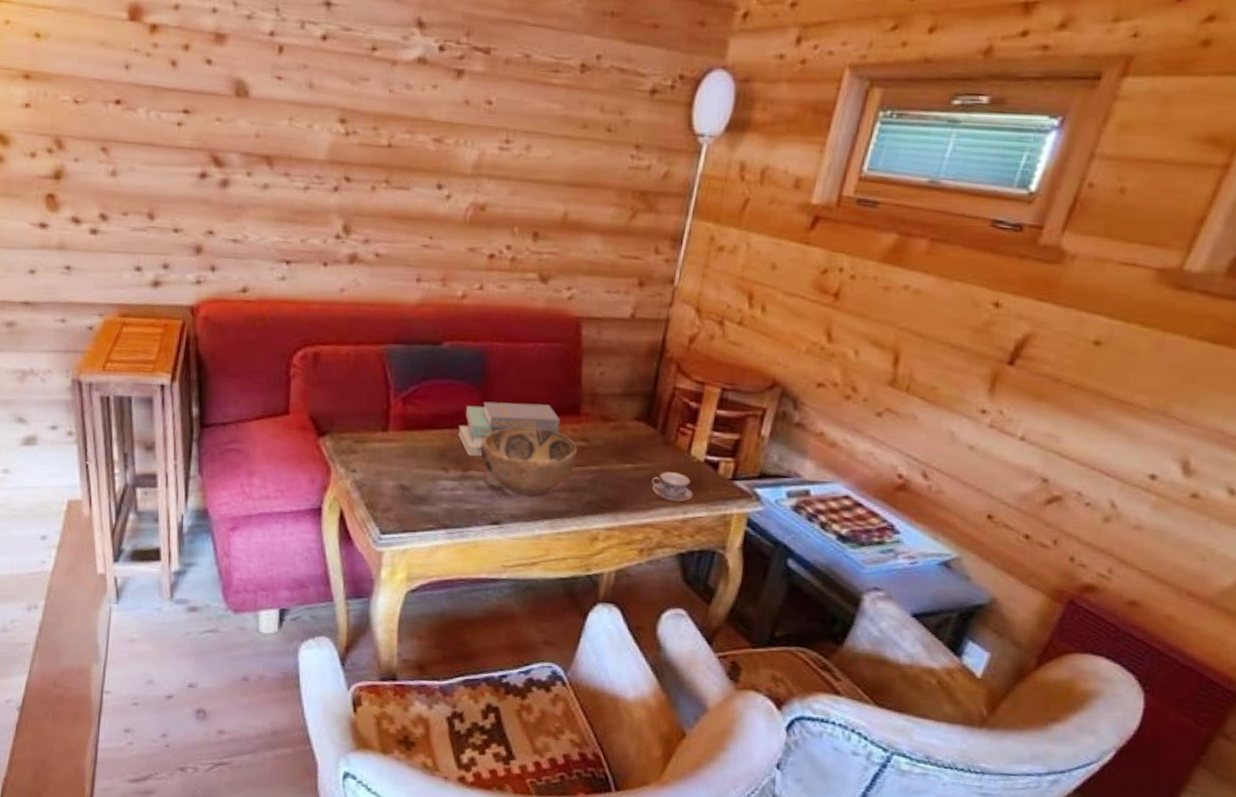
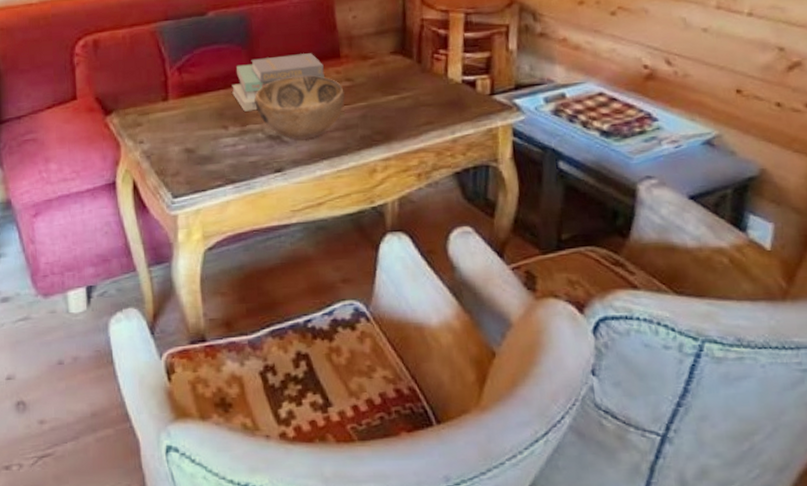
teacup: present [651,472,694,502] -> none [416,96,458,125]

